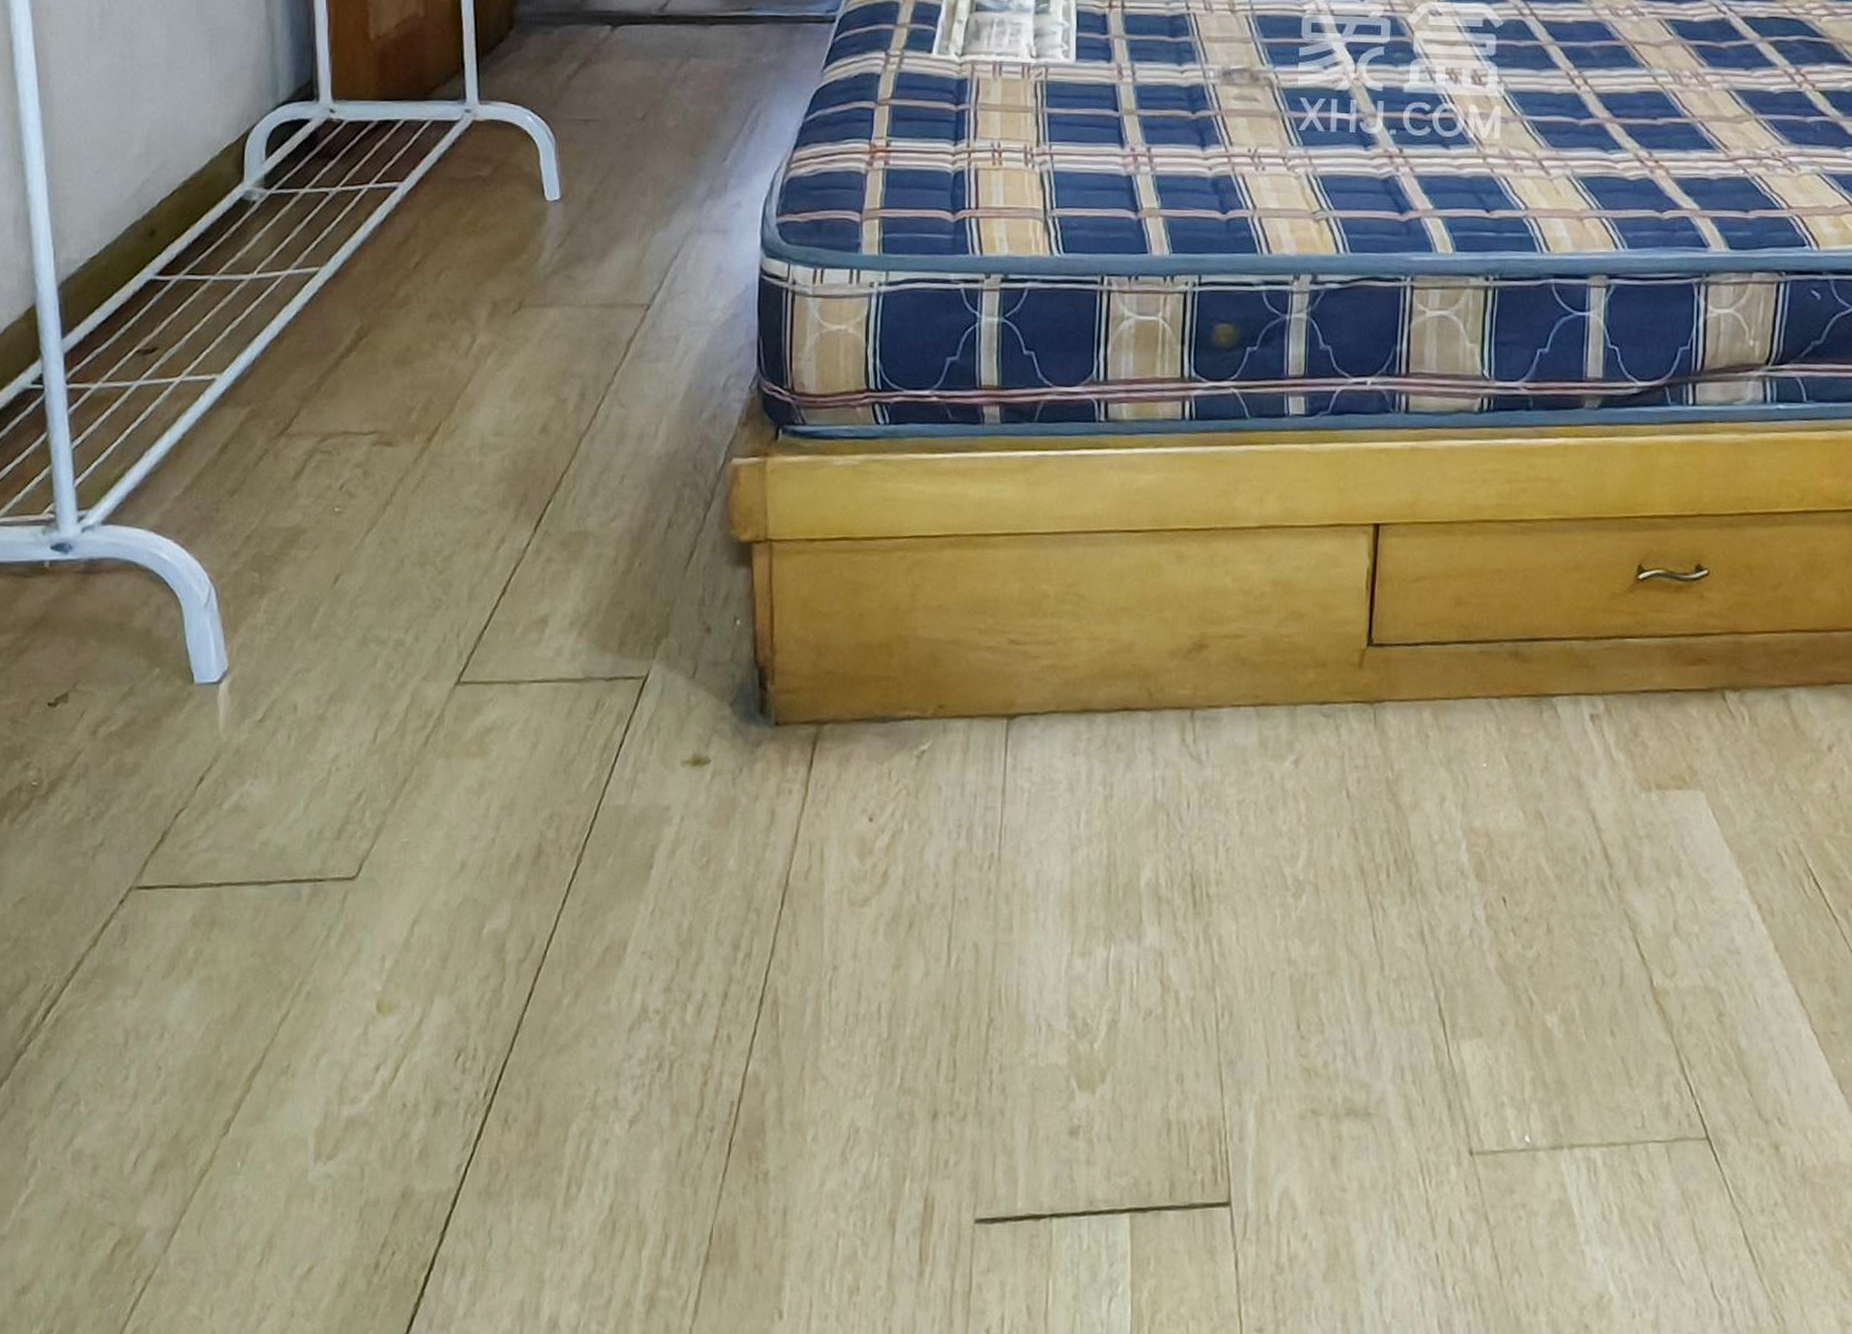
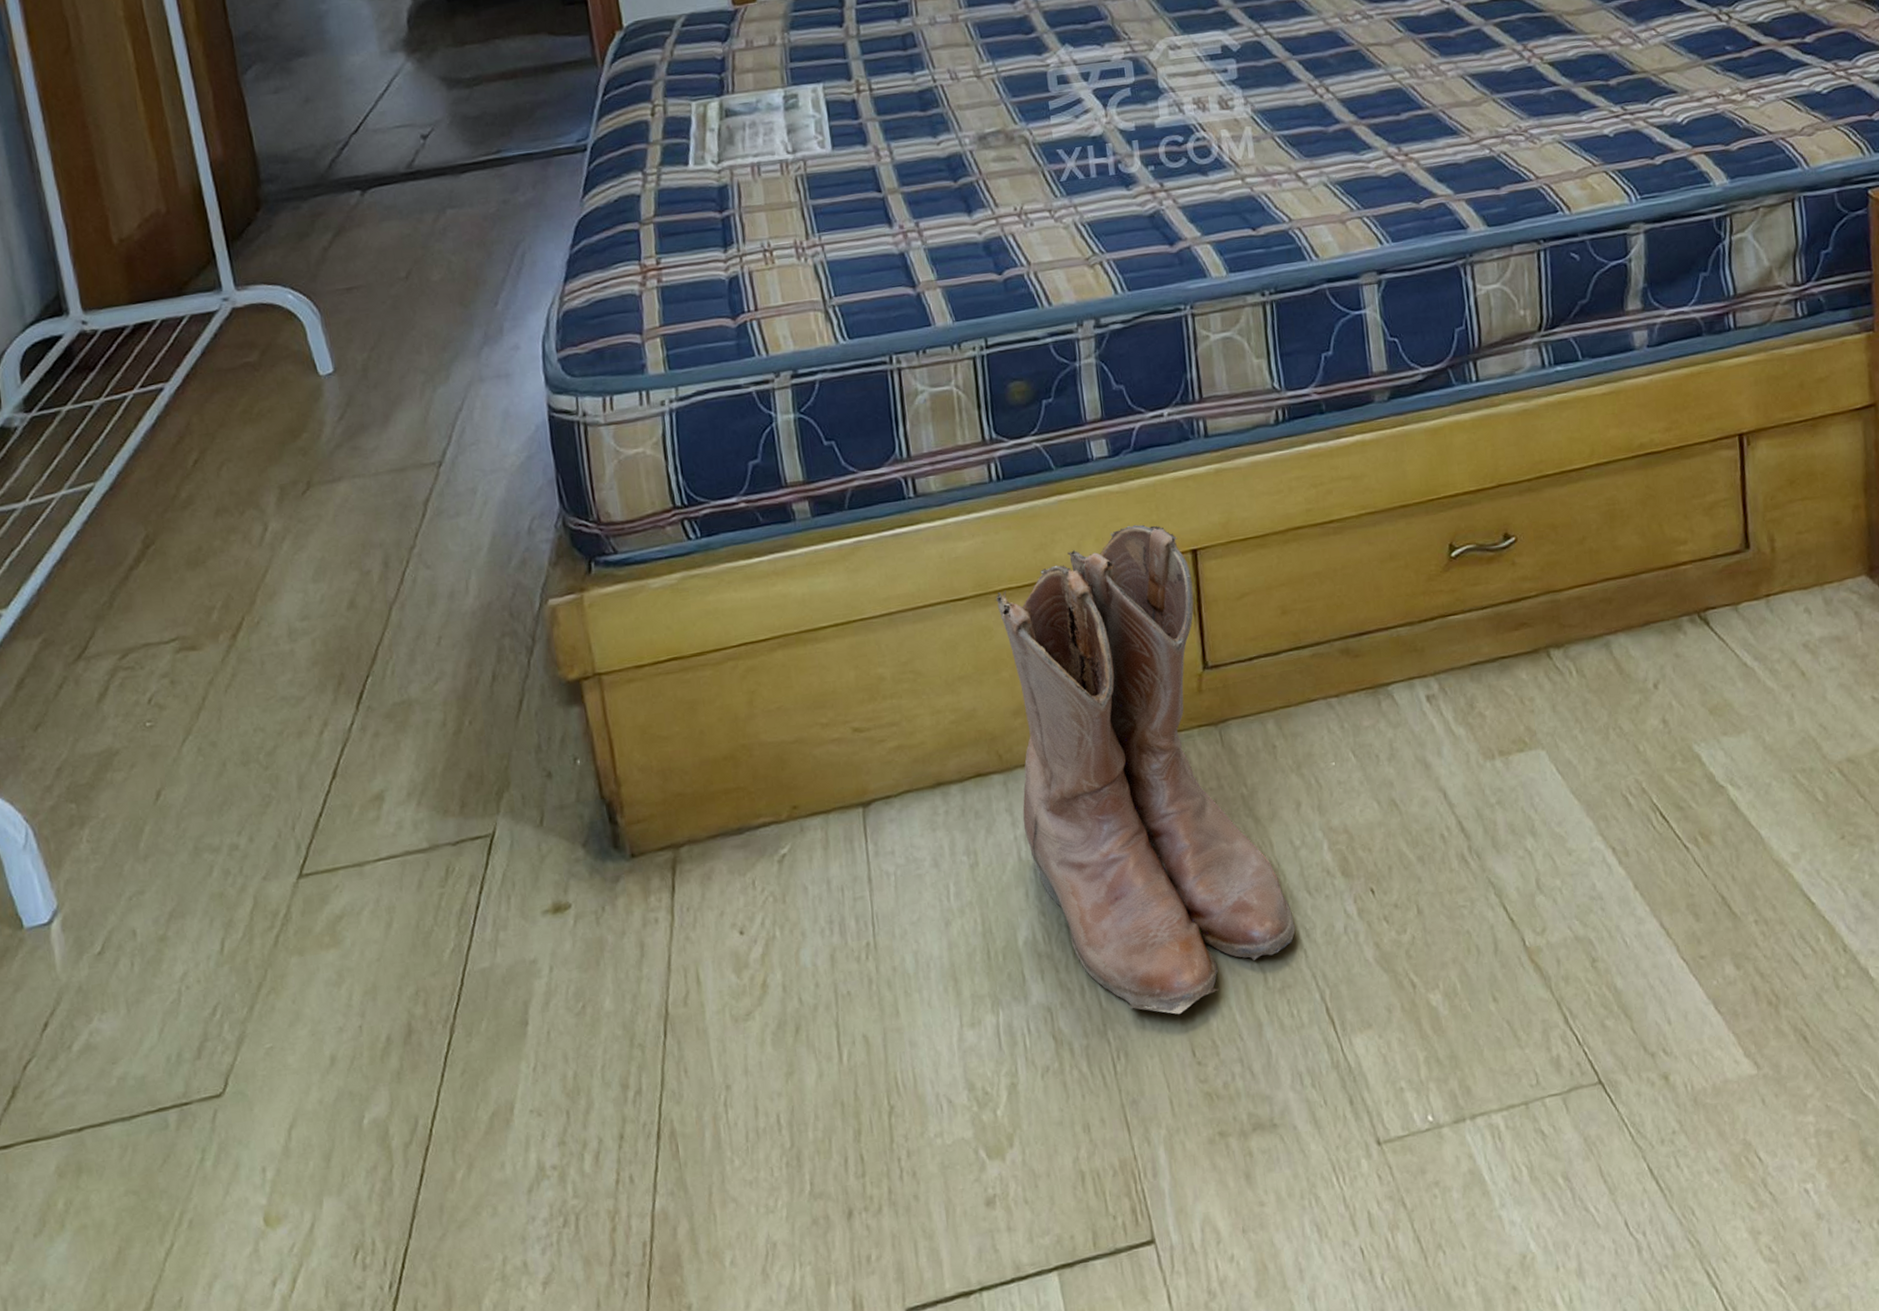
boots: none [1163,488,1420,984] -> present [995,524,1295,1014]

